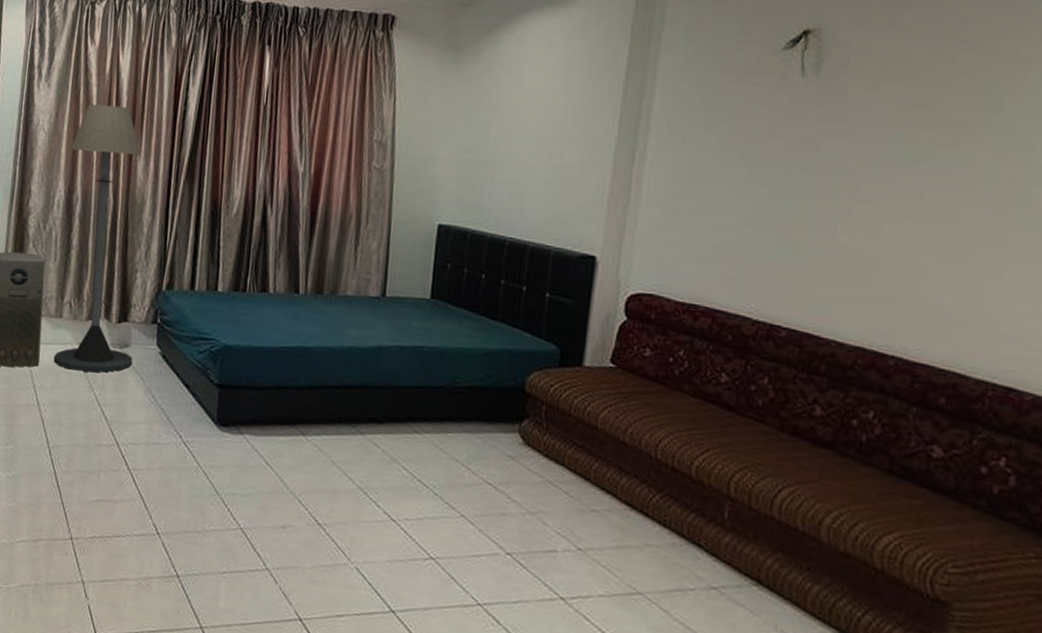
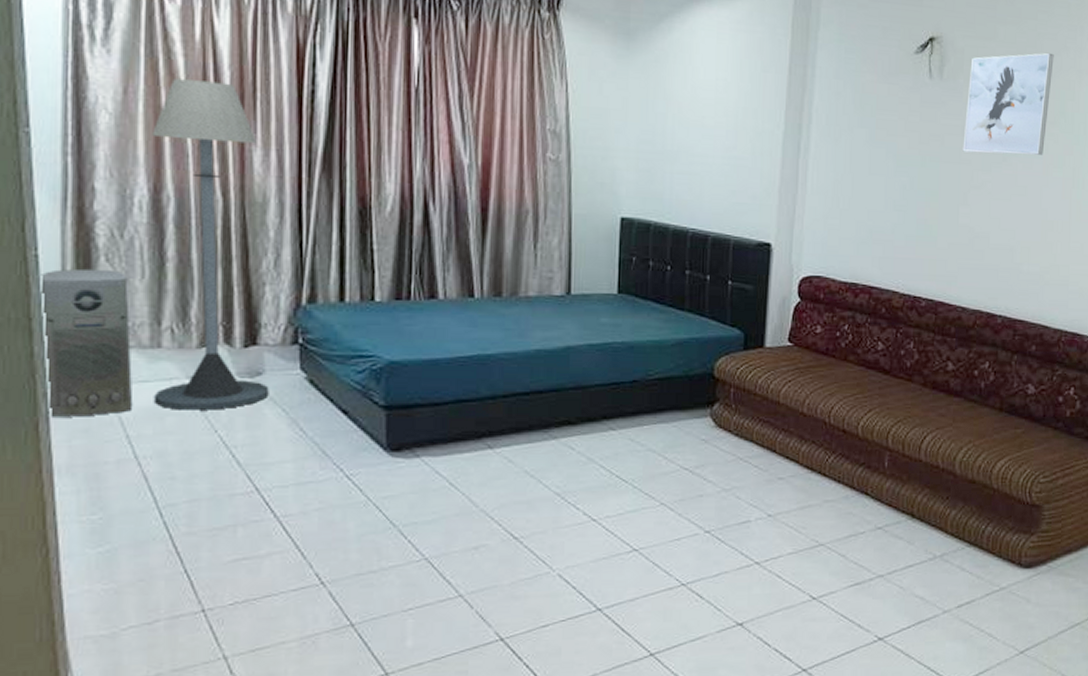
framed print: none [844,38,984,163] -> present [962,52,1054,155]

